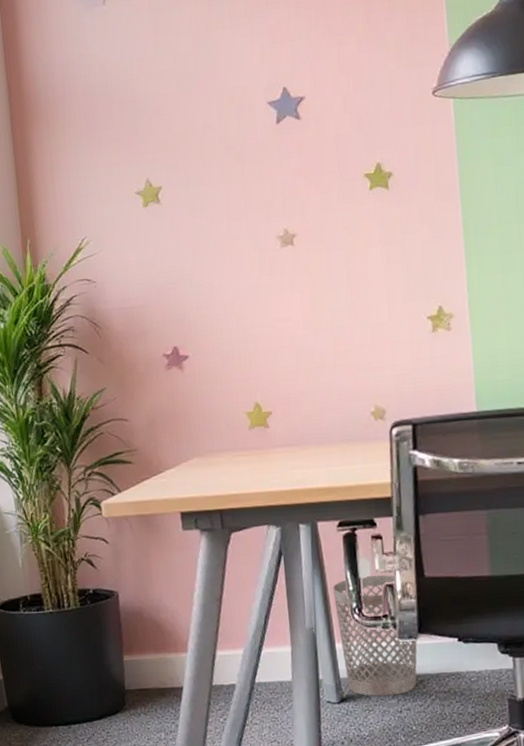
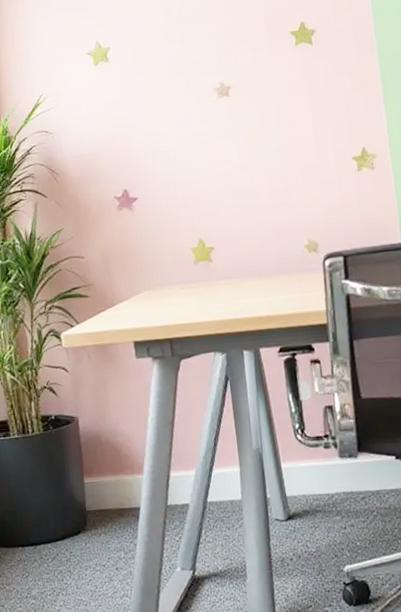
wastebasket: present [332,575,417,697] -> none [276,397,359,514]

